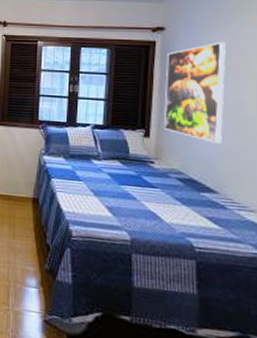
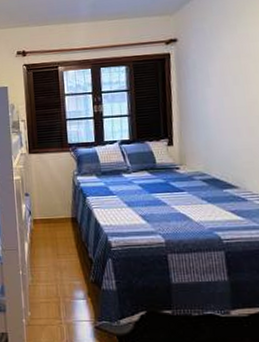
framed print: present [164,41,226,144] -> none [182,46,239,143]

